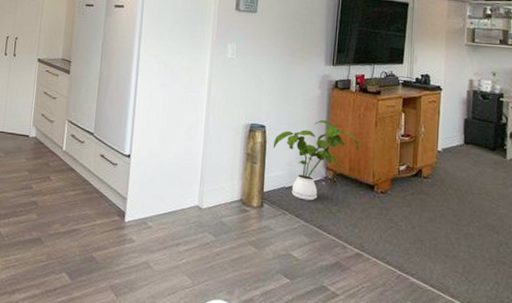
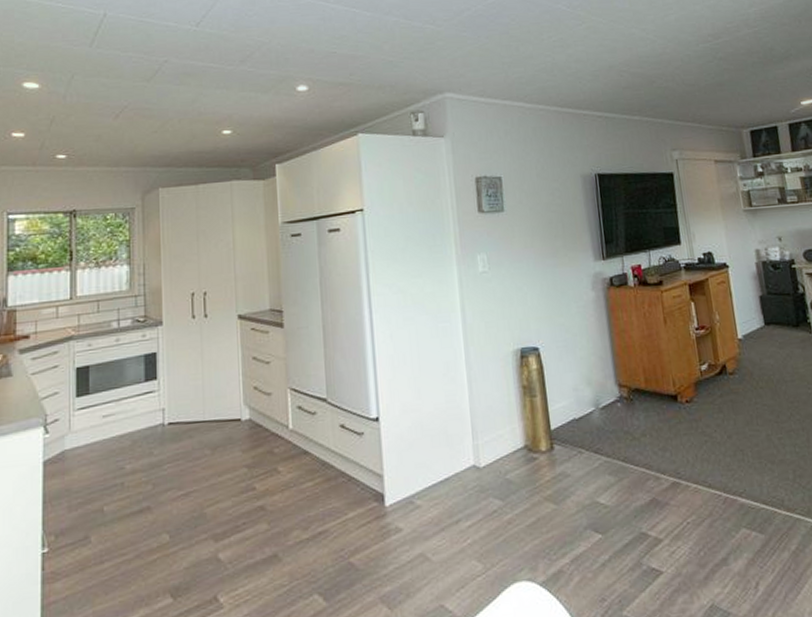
house plant: present [272,119,359,201] -> none [551,326,652,431]

